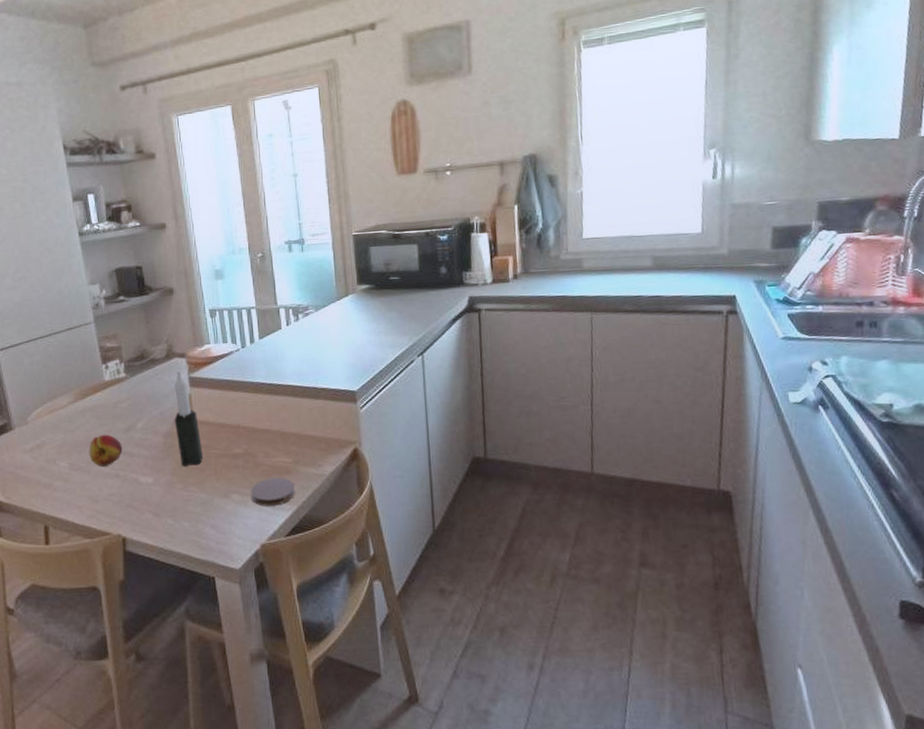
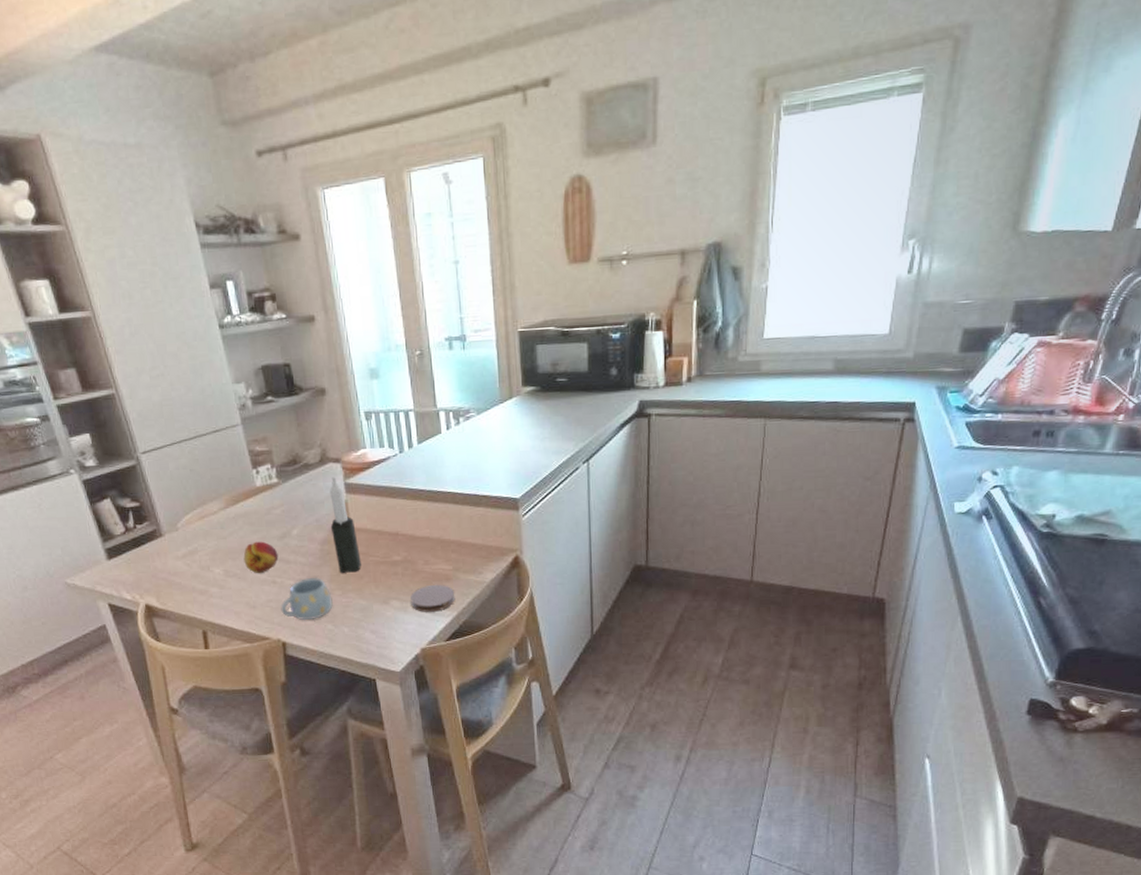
mug: none [122,470,174,515] -> present [280,577,333,621]

